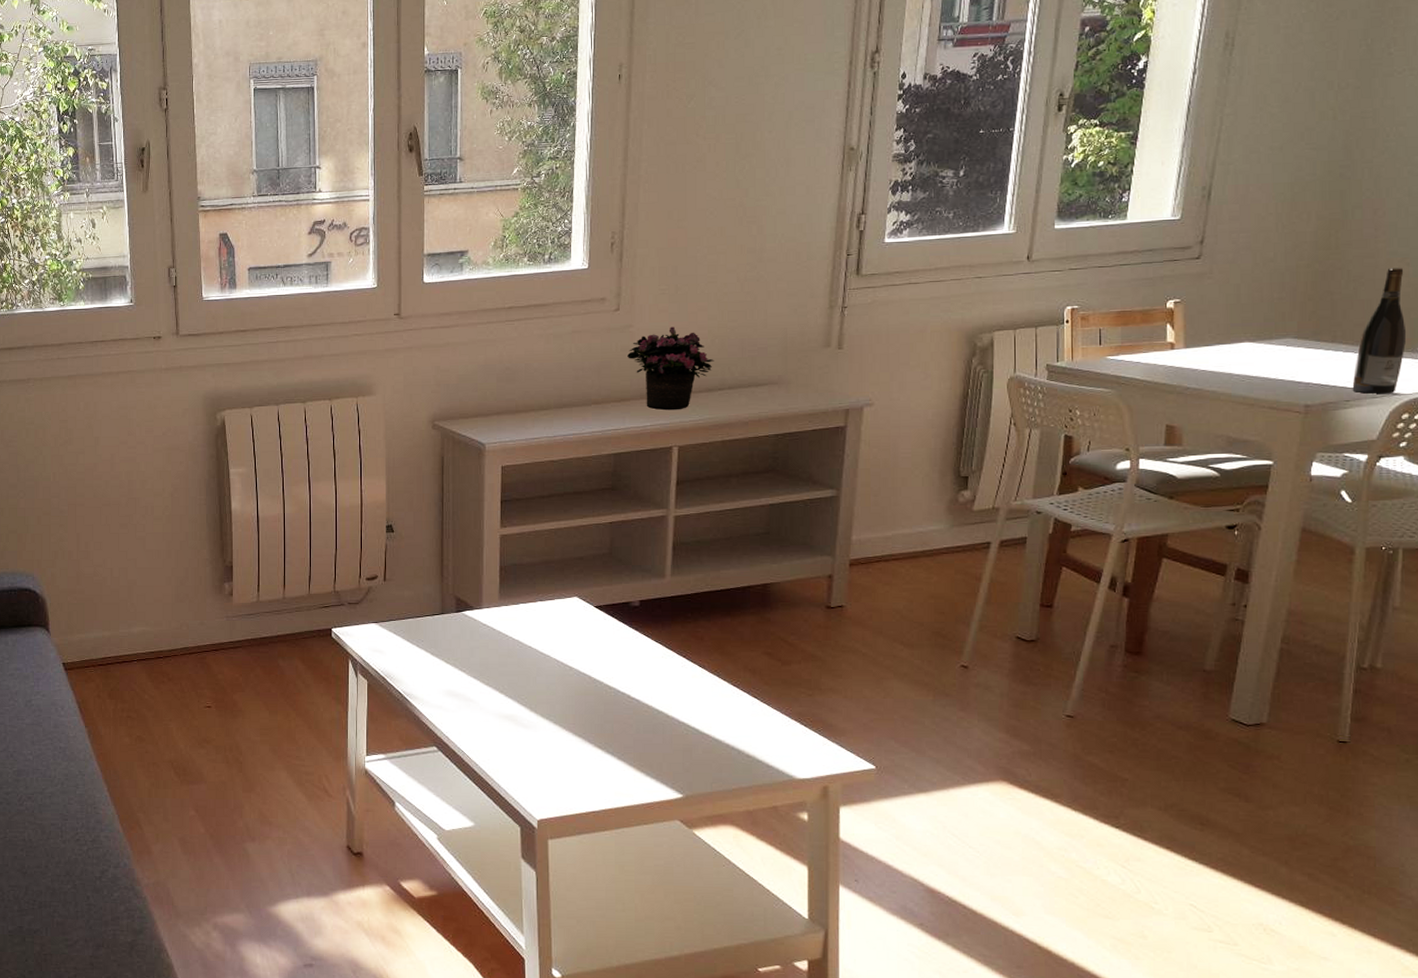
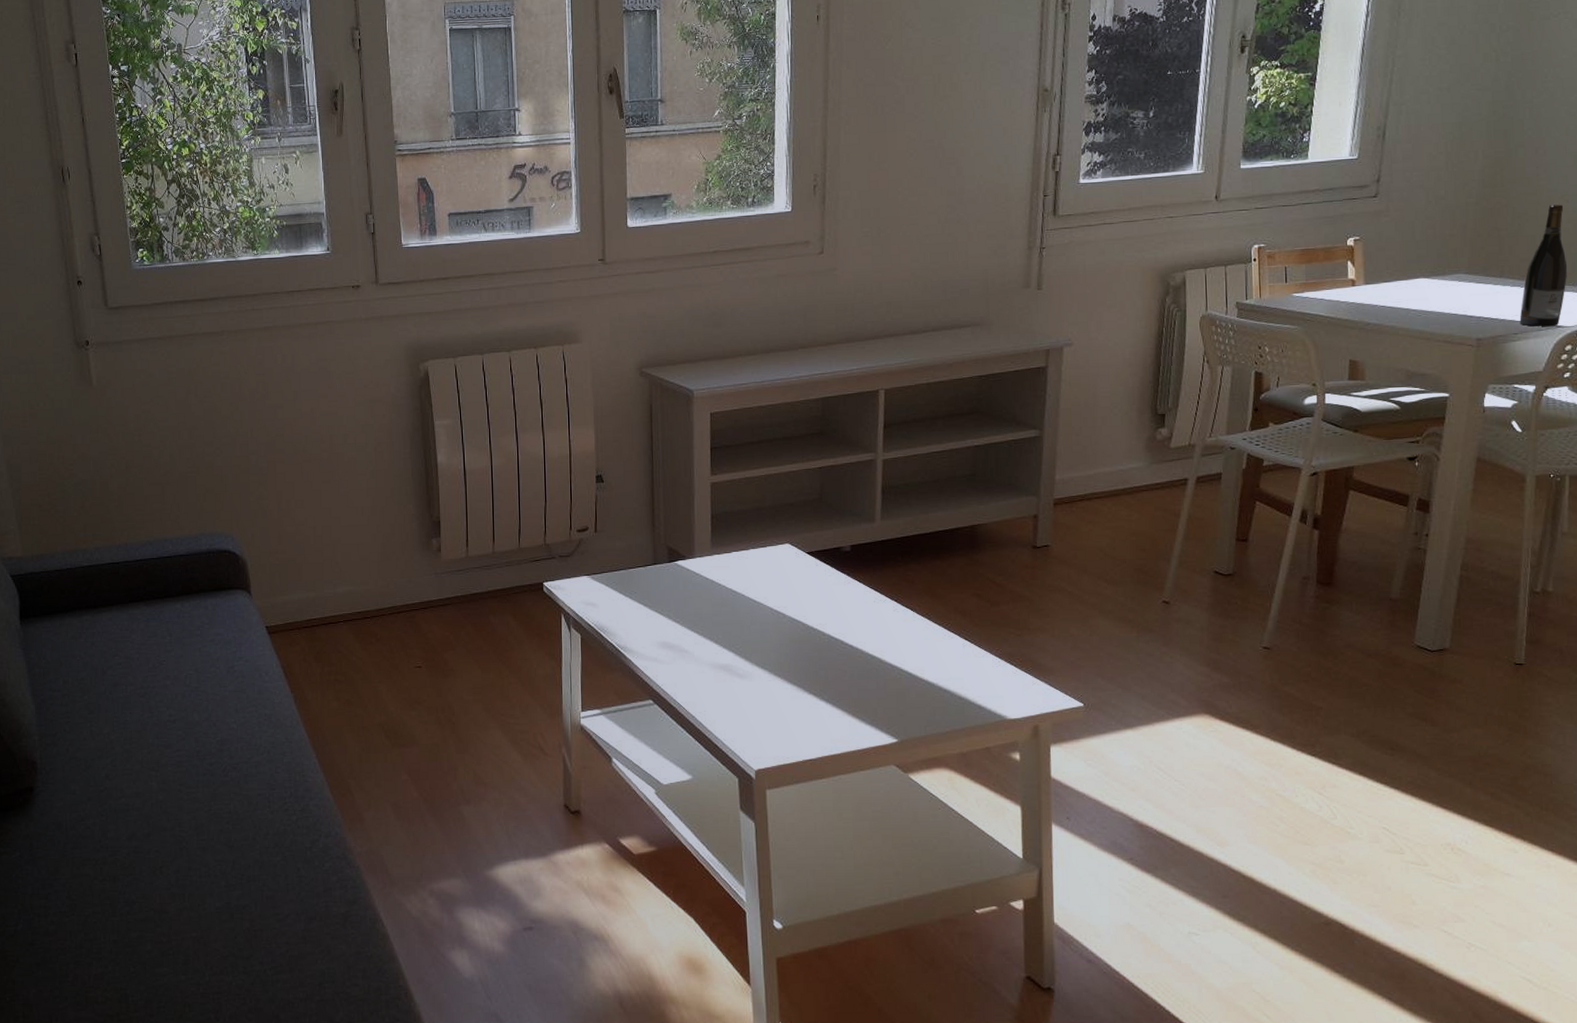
potted flower: present [627,326,714,411] -> none [832,269,918,354]

